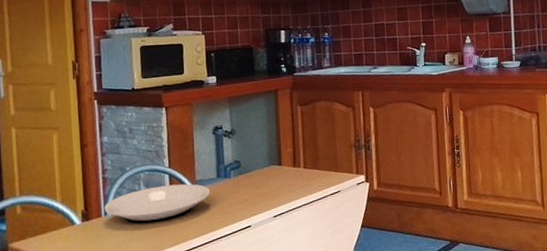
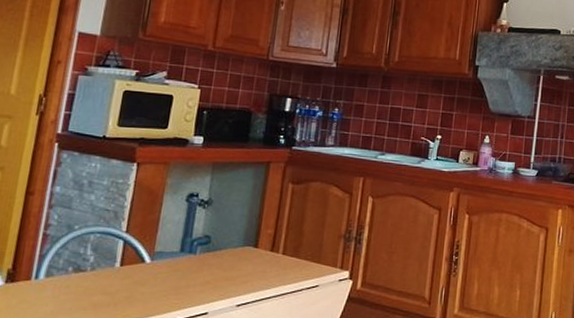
plate: present [104,183,211,225] -> none [36,252,169,296]

